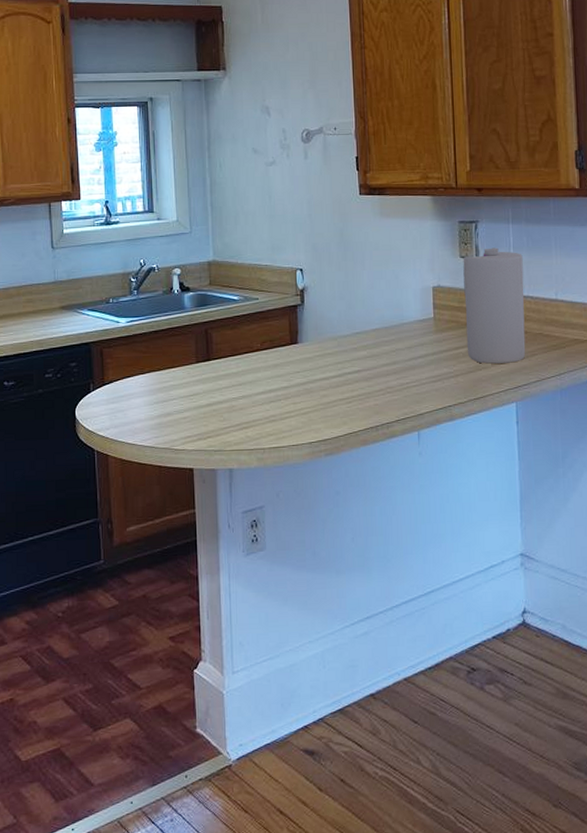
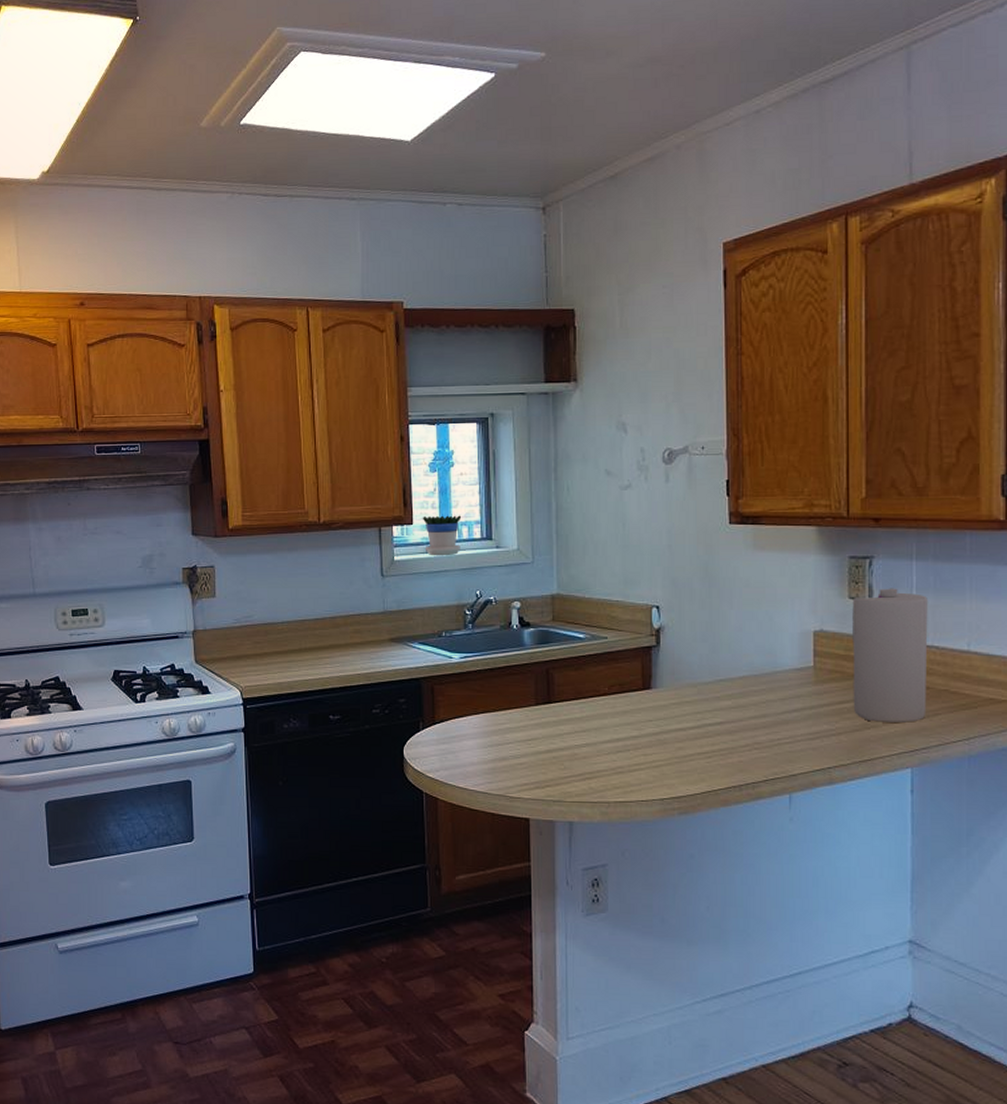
flowerpot: none [89,190,126,229] -> present [422,515,462,556]

